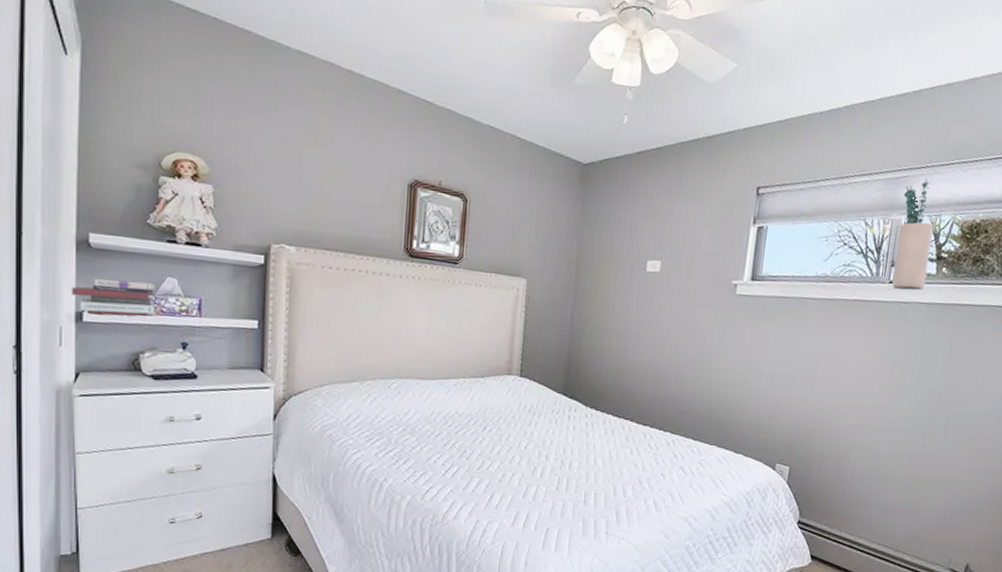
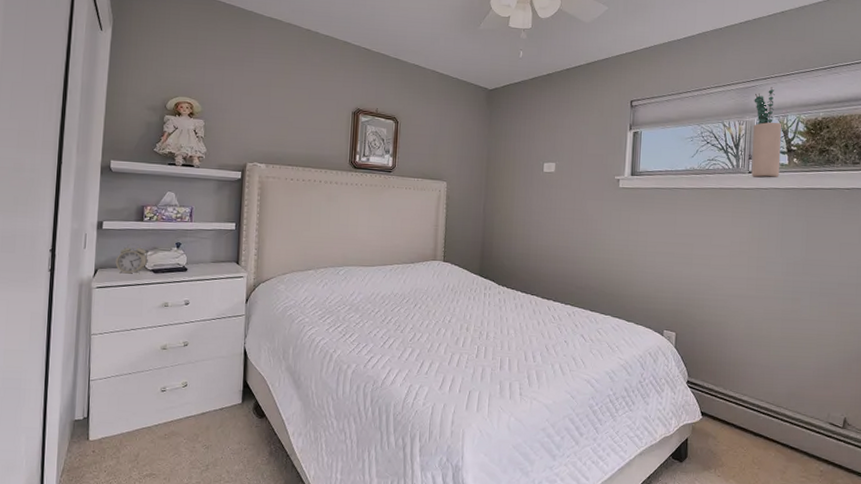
books: present [72,278,158,318] -> none [96,195,159,224]
alarm clock: none [102,341,144,380] -> present [115,243,147,274]

